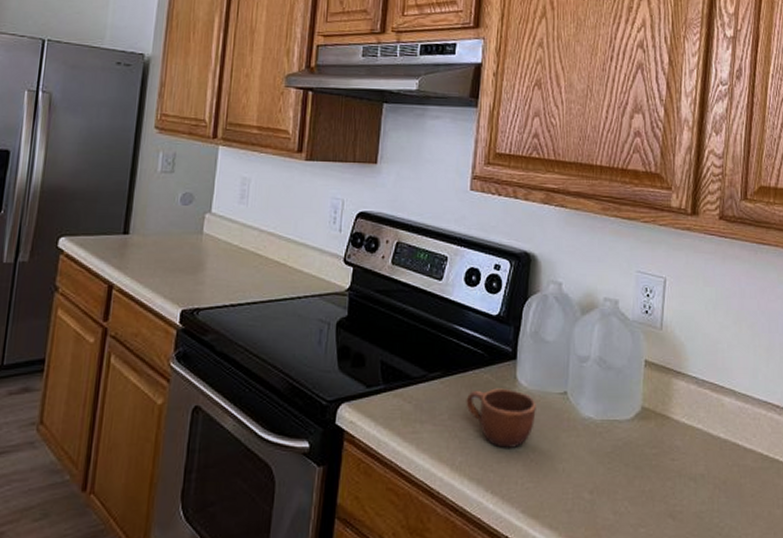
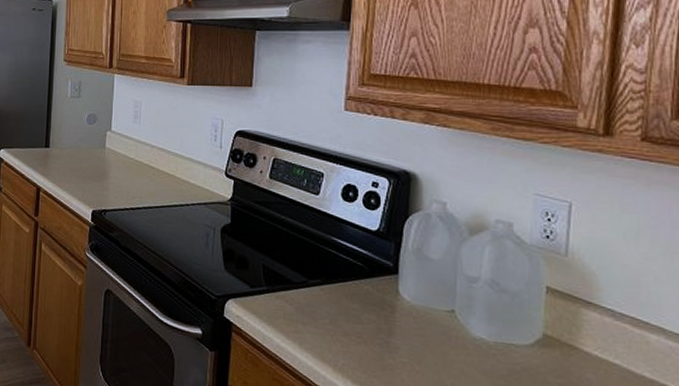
mug: present [466,388,536,448] -> none [347,299,421,358]

